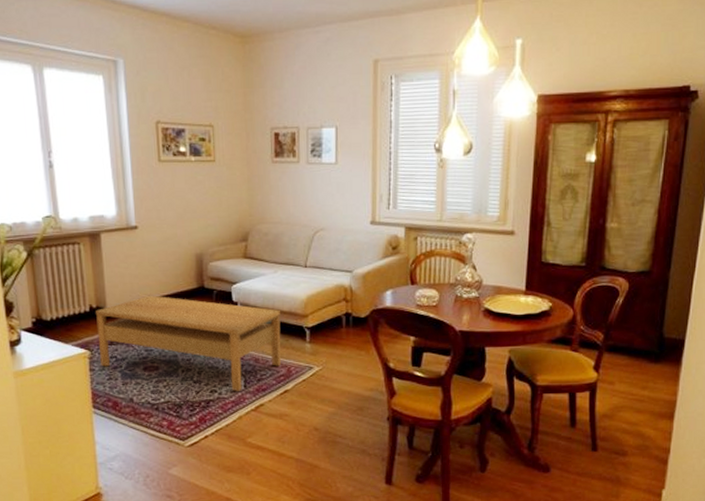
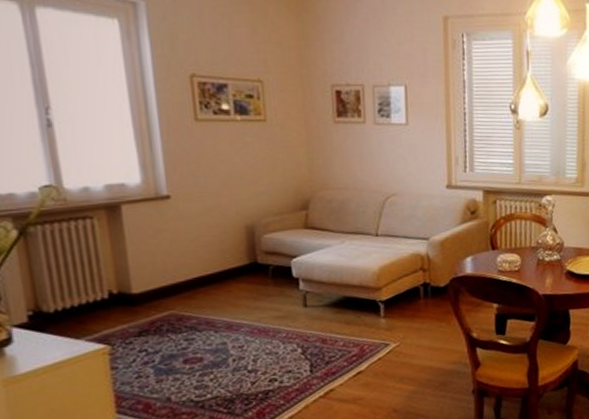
coffee table: present [95,295,281,391] -> none [116,274,352,378]

